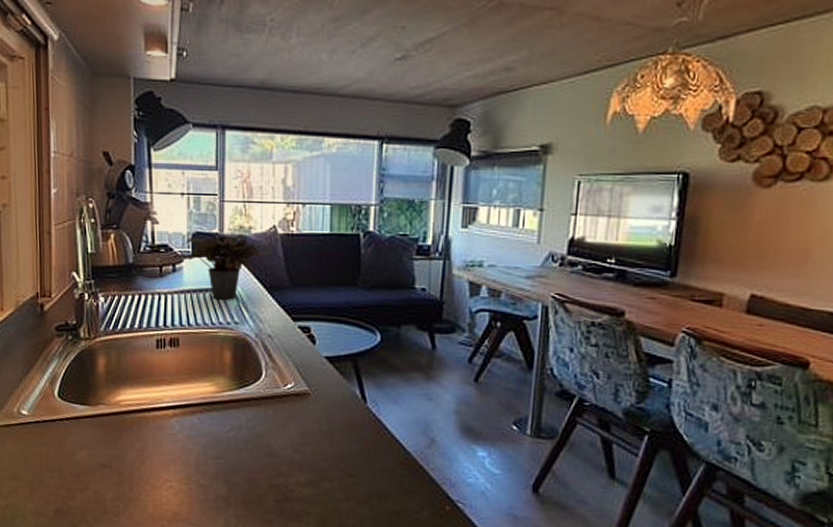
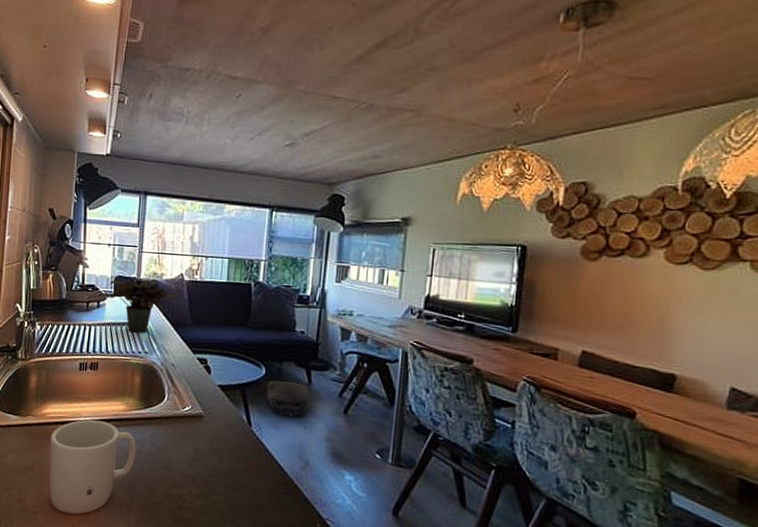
mug: none [127,405,232,514] -> present [48,419,137,515]
backpack: none [383,348,435,389] -> present [266,380,311,417]

